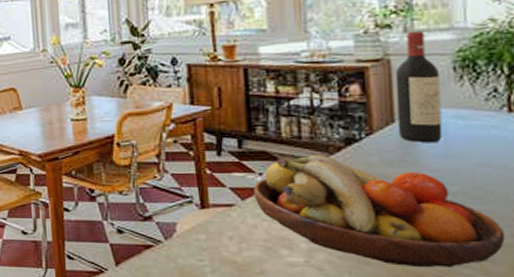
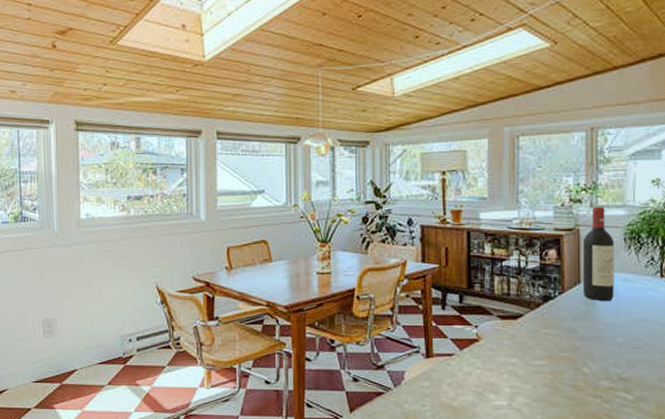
fruit bowl: present [253,154,506,268] -> none [470,310,655,407]

